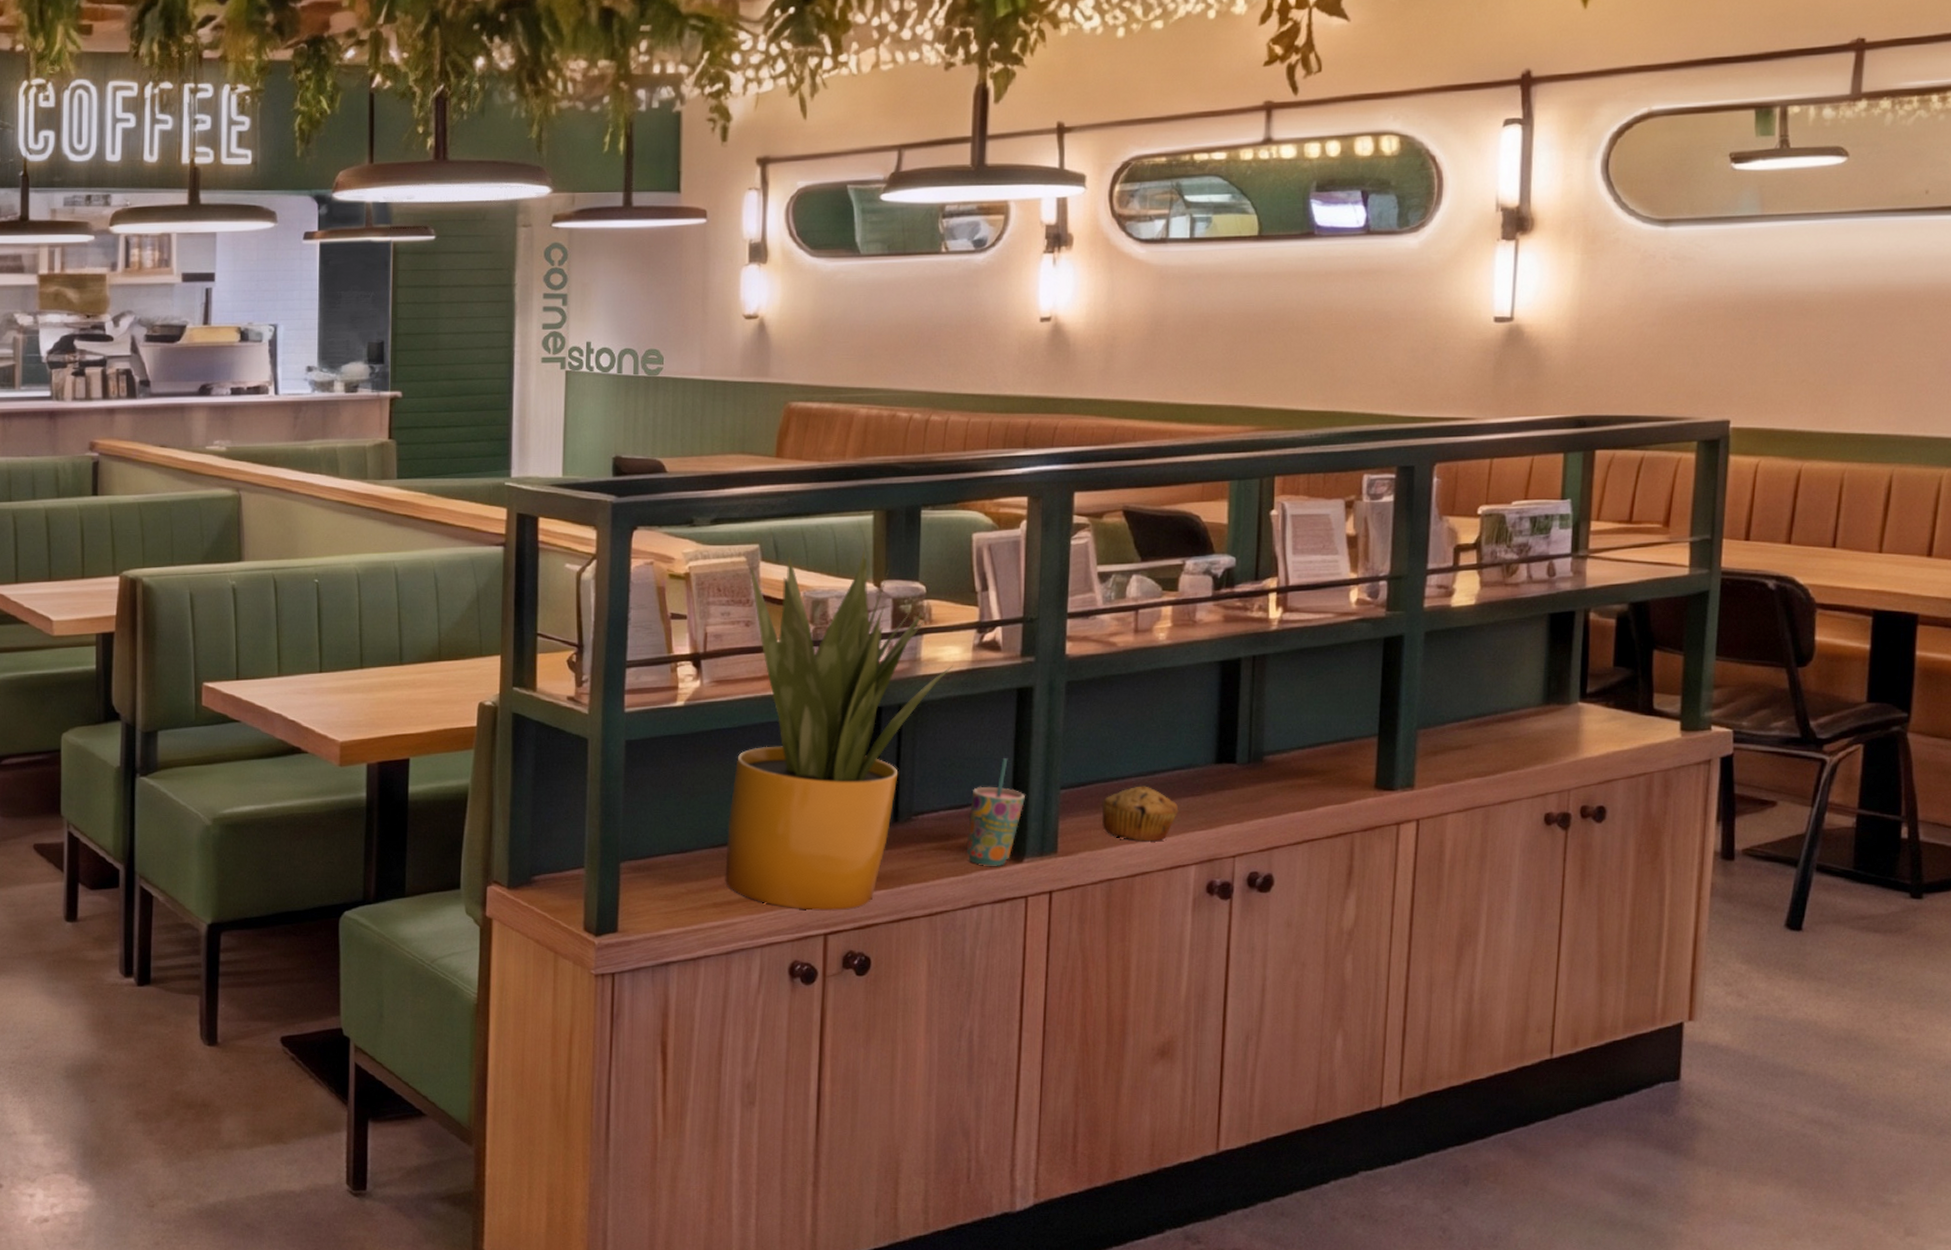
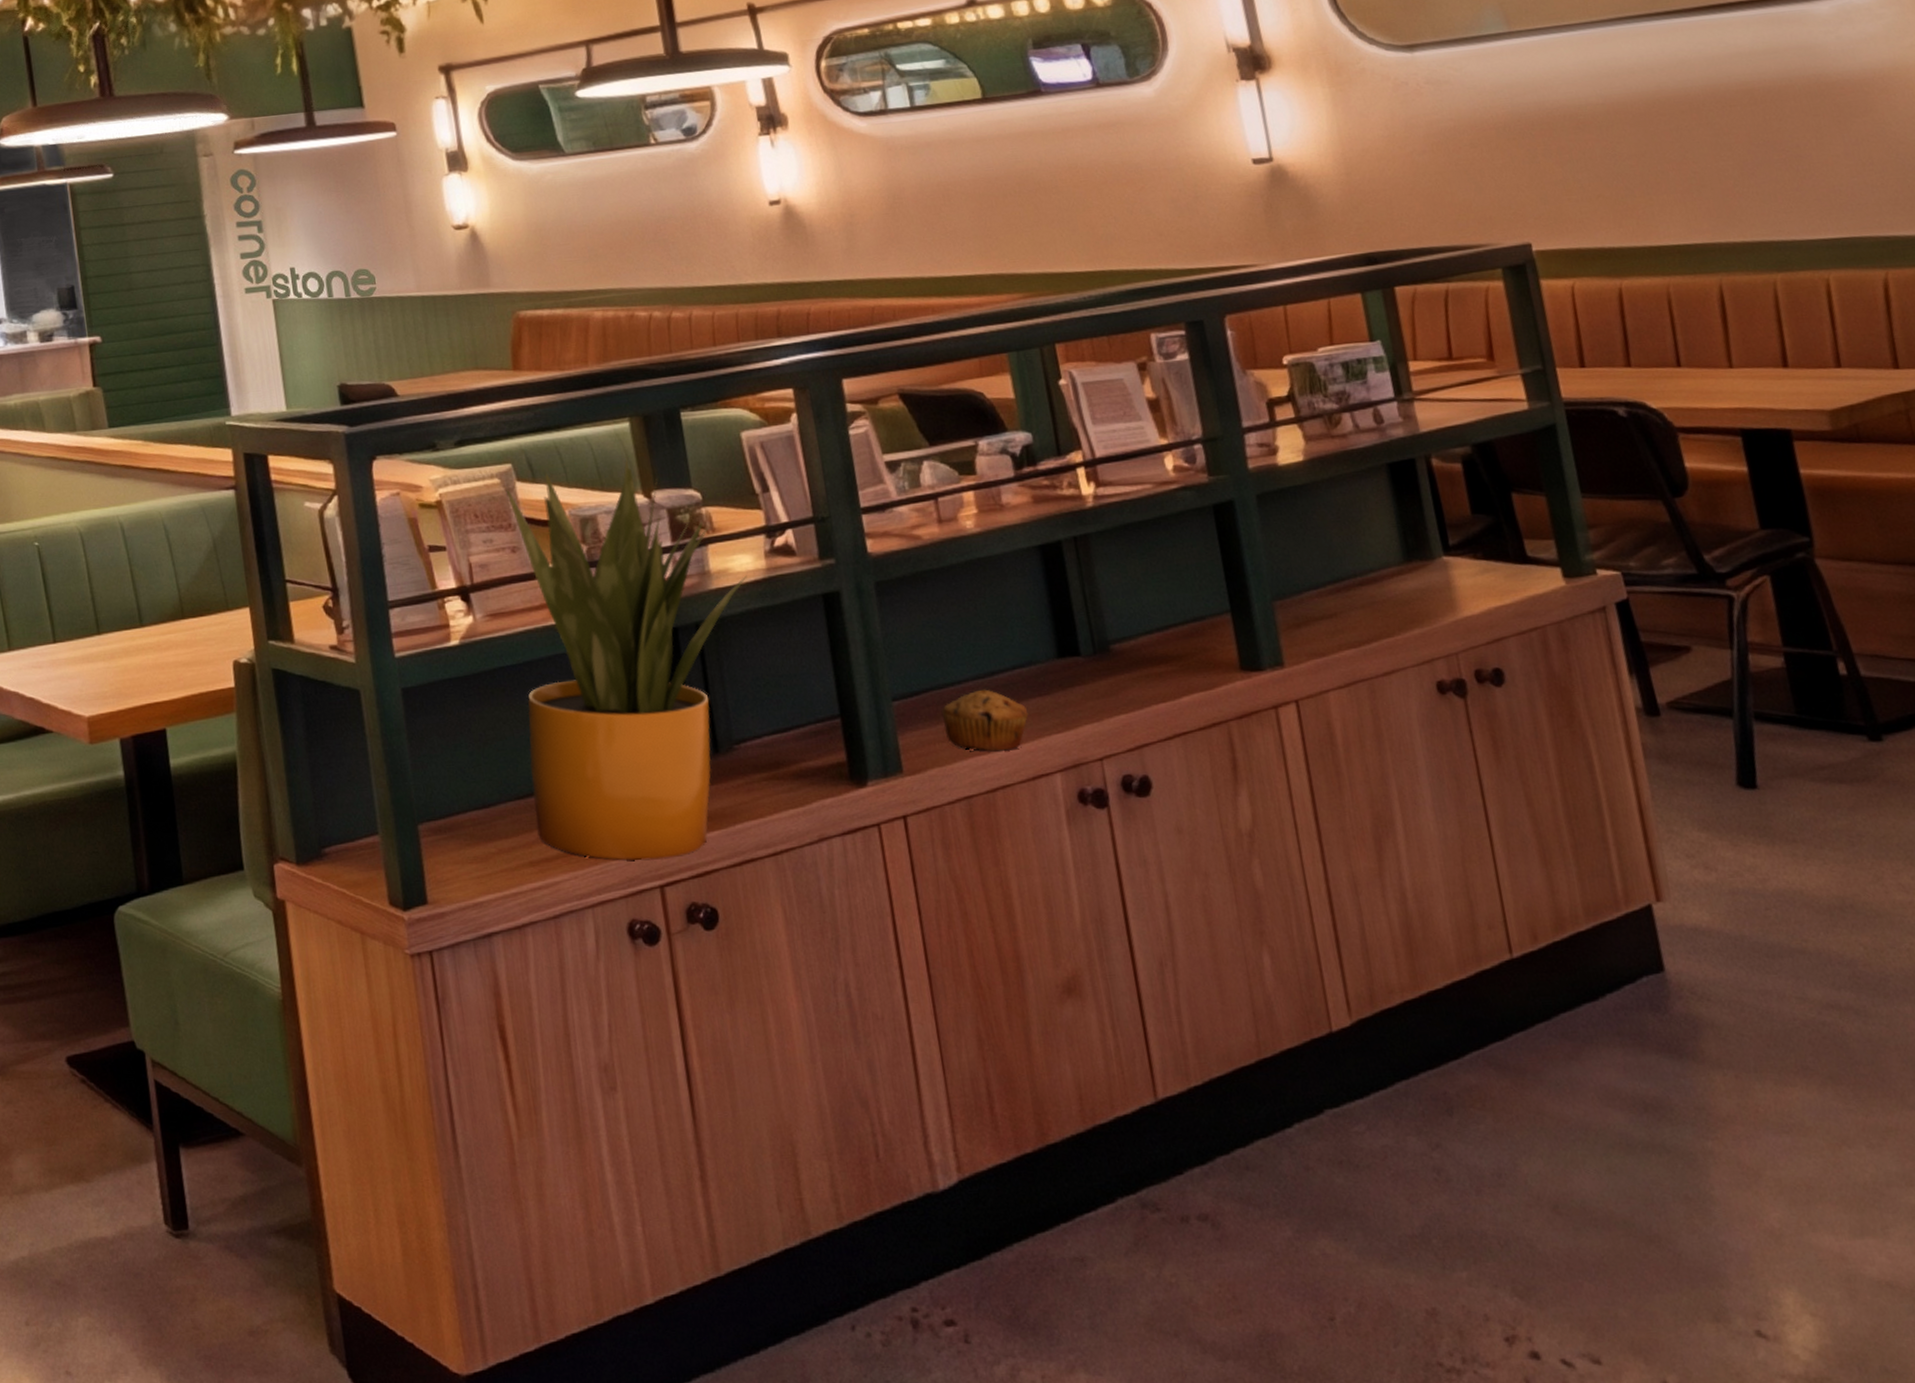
cup: present [966,758,1025,867] -> none [795,672,856,795]

